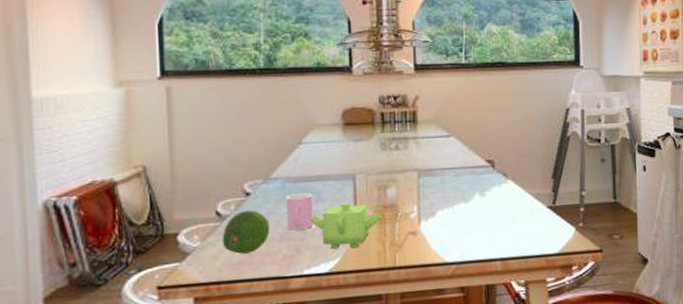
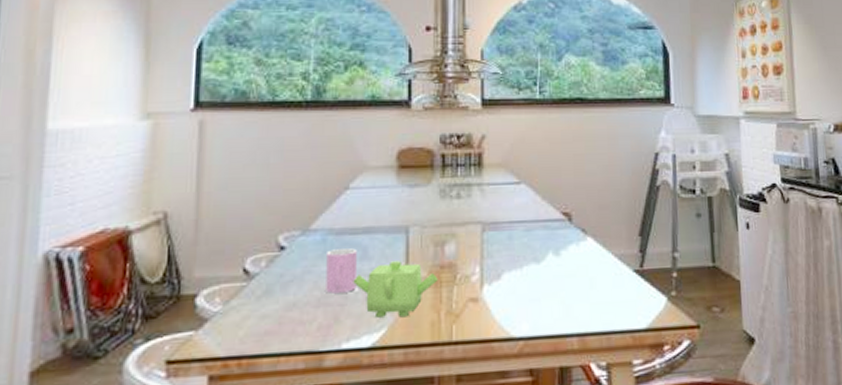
fruit: present [222,210,270,254] -> none [247,267,306,322]

